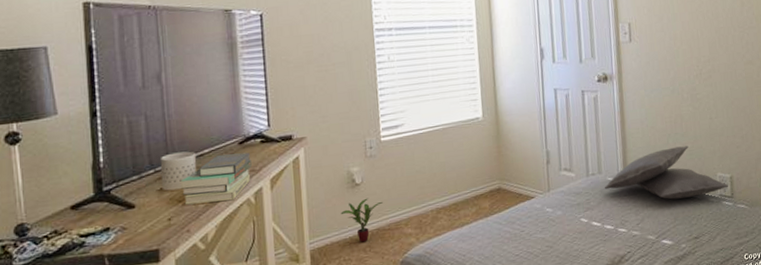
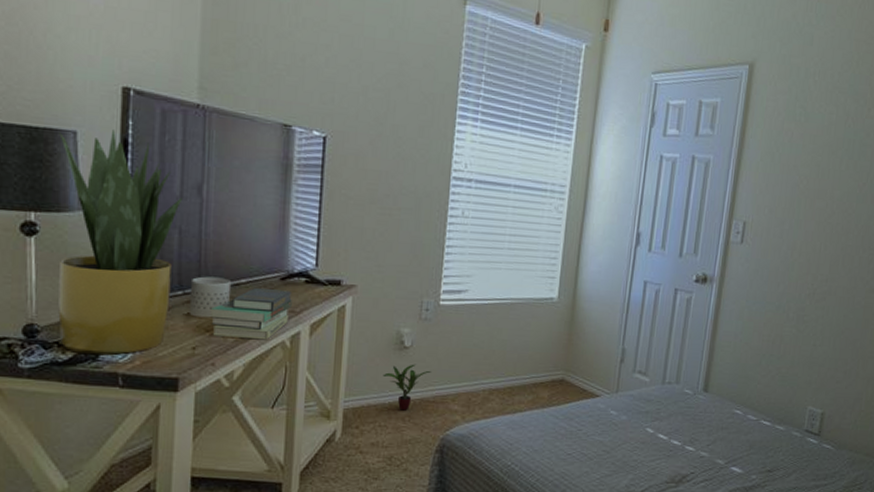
planter: none [32,40,145,243] -> present [58,130,183,356]
cushion: present [605,145,728,200] -> none [680,369,817,427]

